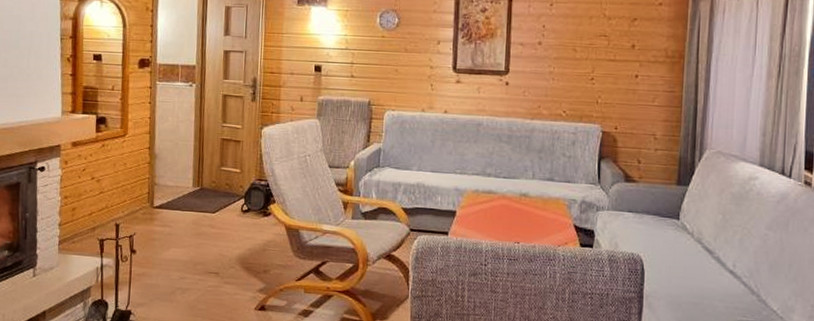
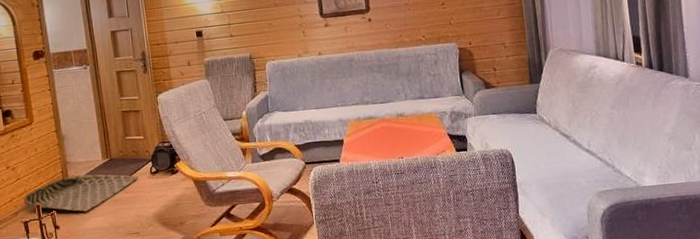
woven basket: none [103,199,228,240] -> present [24,174,139,212]

